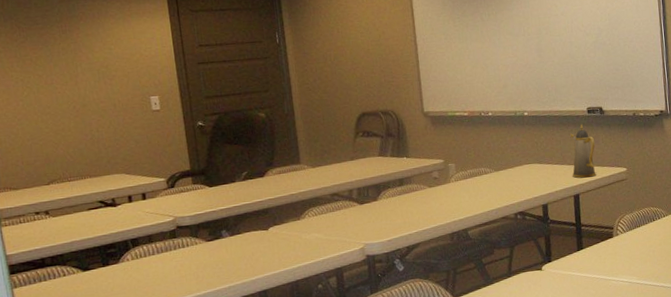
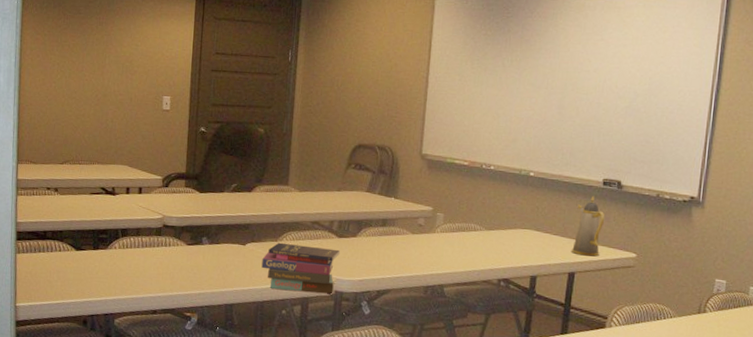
books: none [288,215,365,266] -> present [261,242,340,293]

